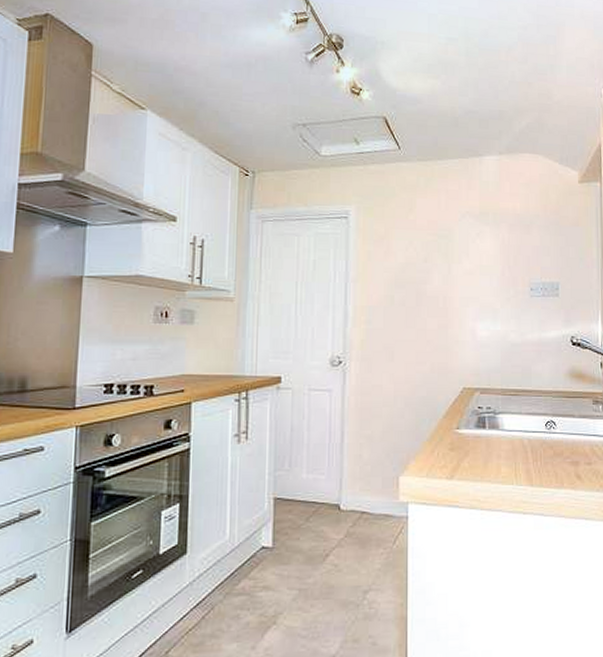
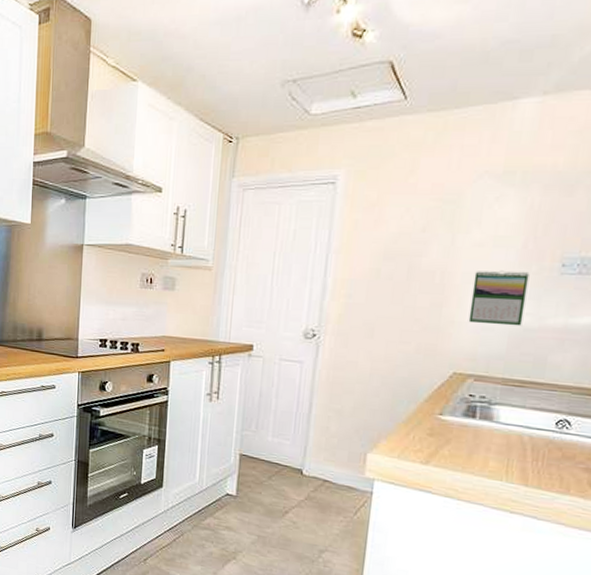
calendar: none [469,294,510,342] -> present [468,270,530,326]

